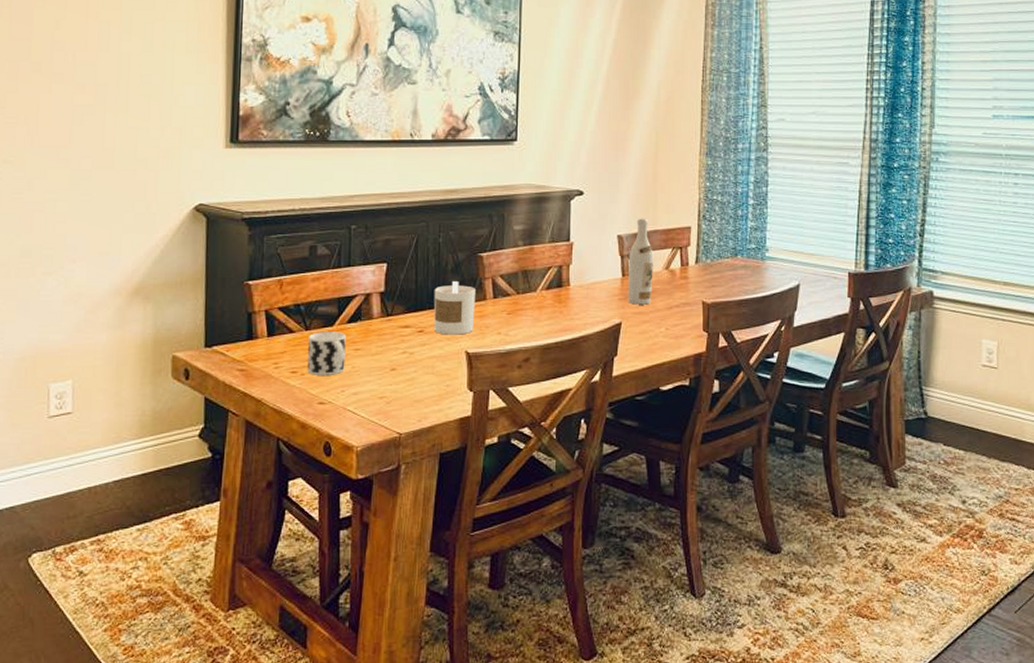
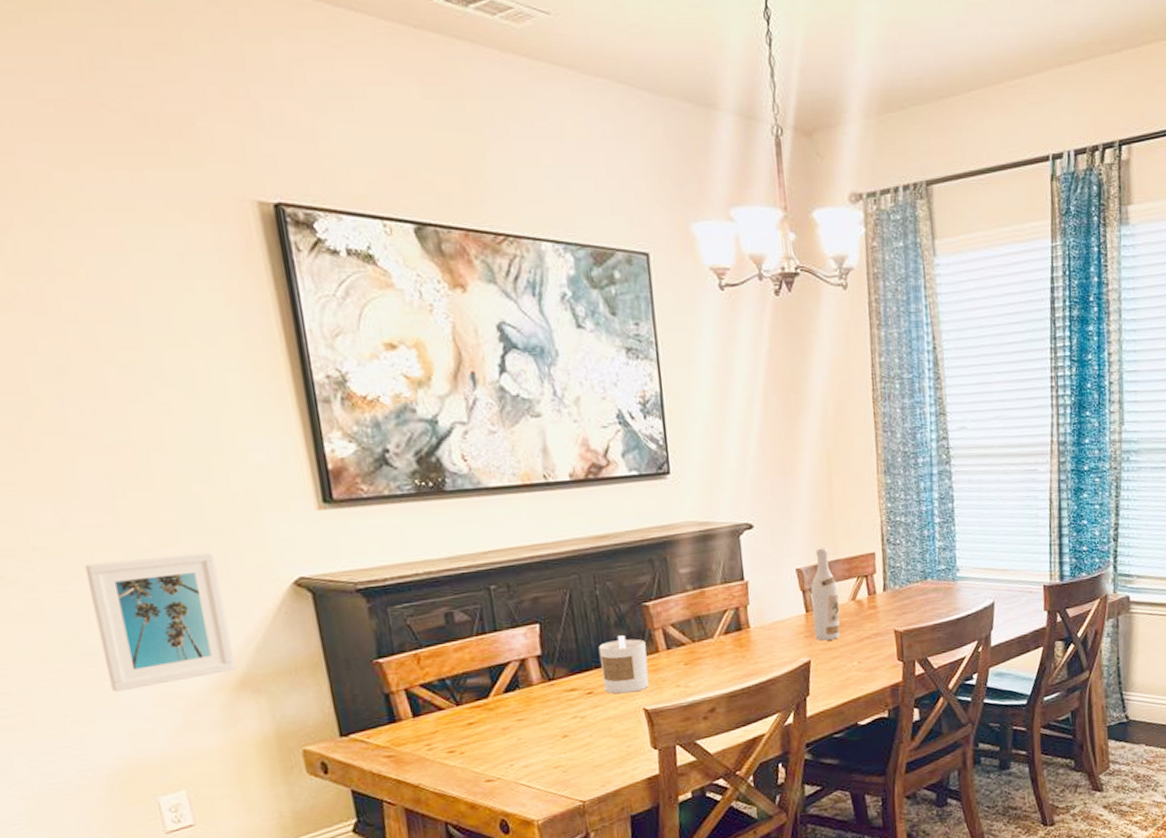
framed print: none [35,176,137,288] -> present [84,552,236,692]
cup: present [306,332,346,375] -> none [462,703,510,753]

